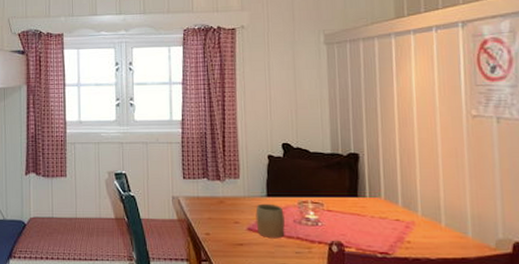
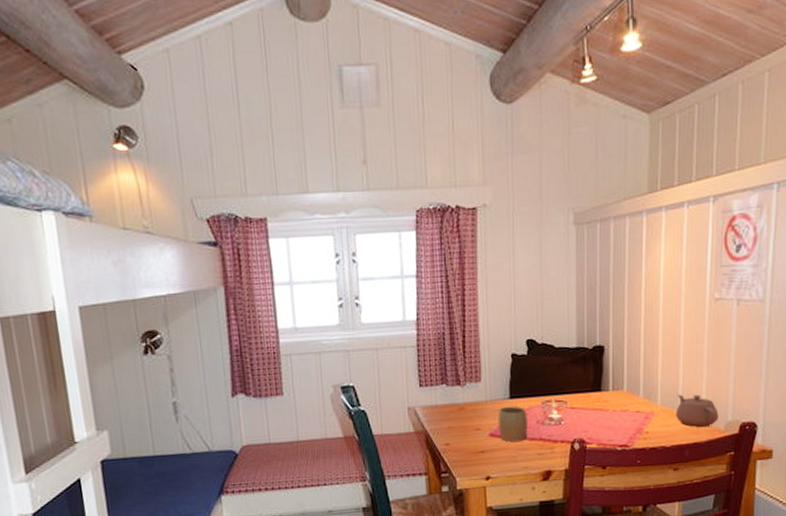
teapot: none [439,207,488,243] -> present [676,394,719,428]

